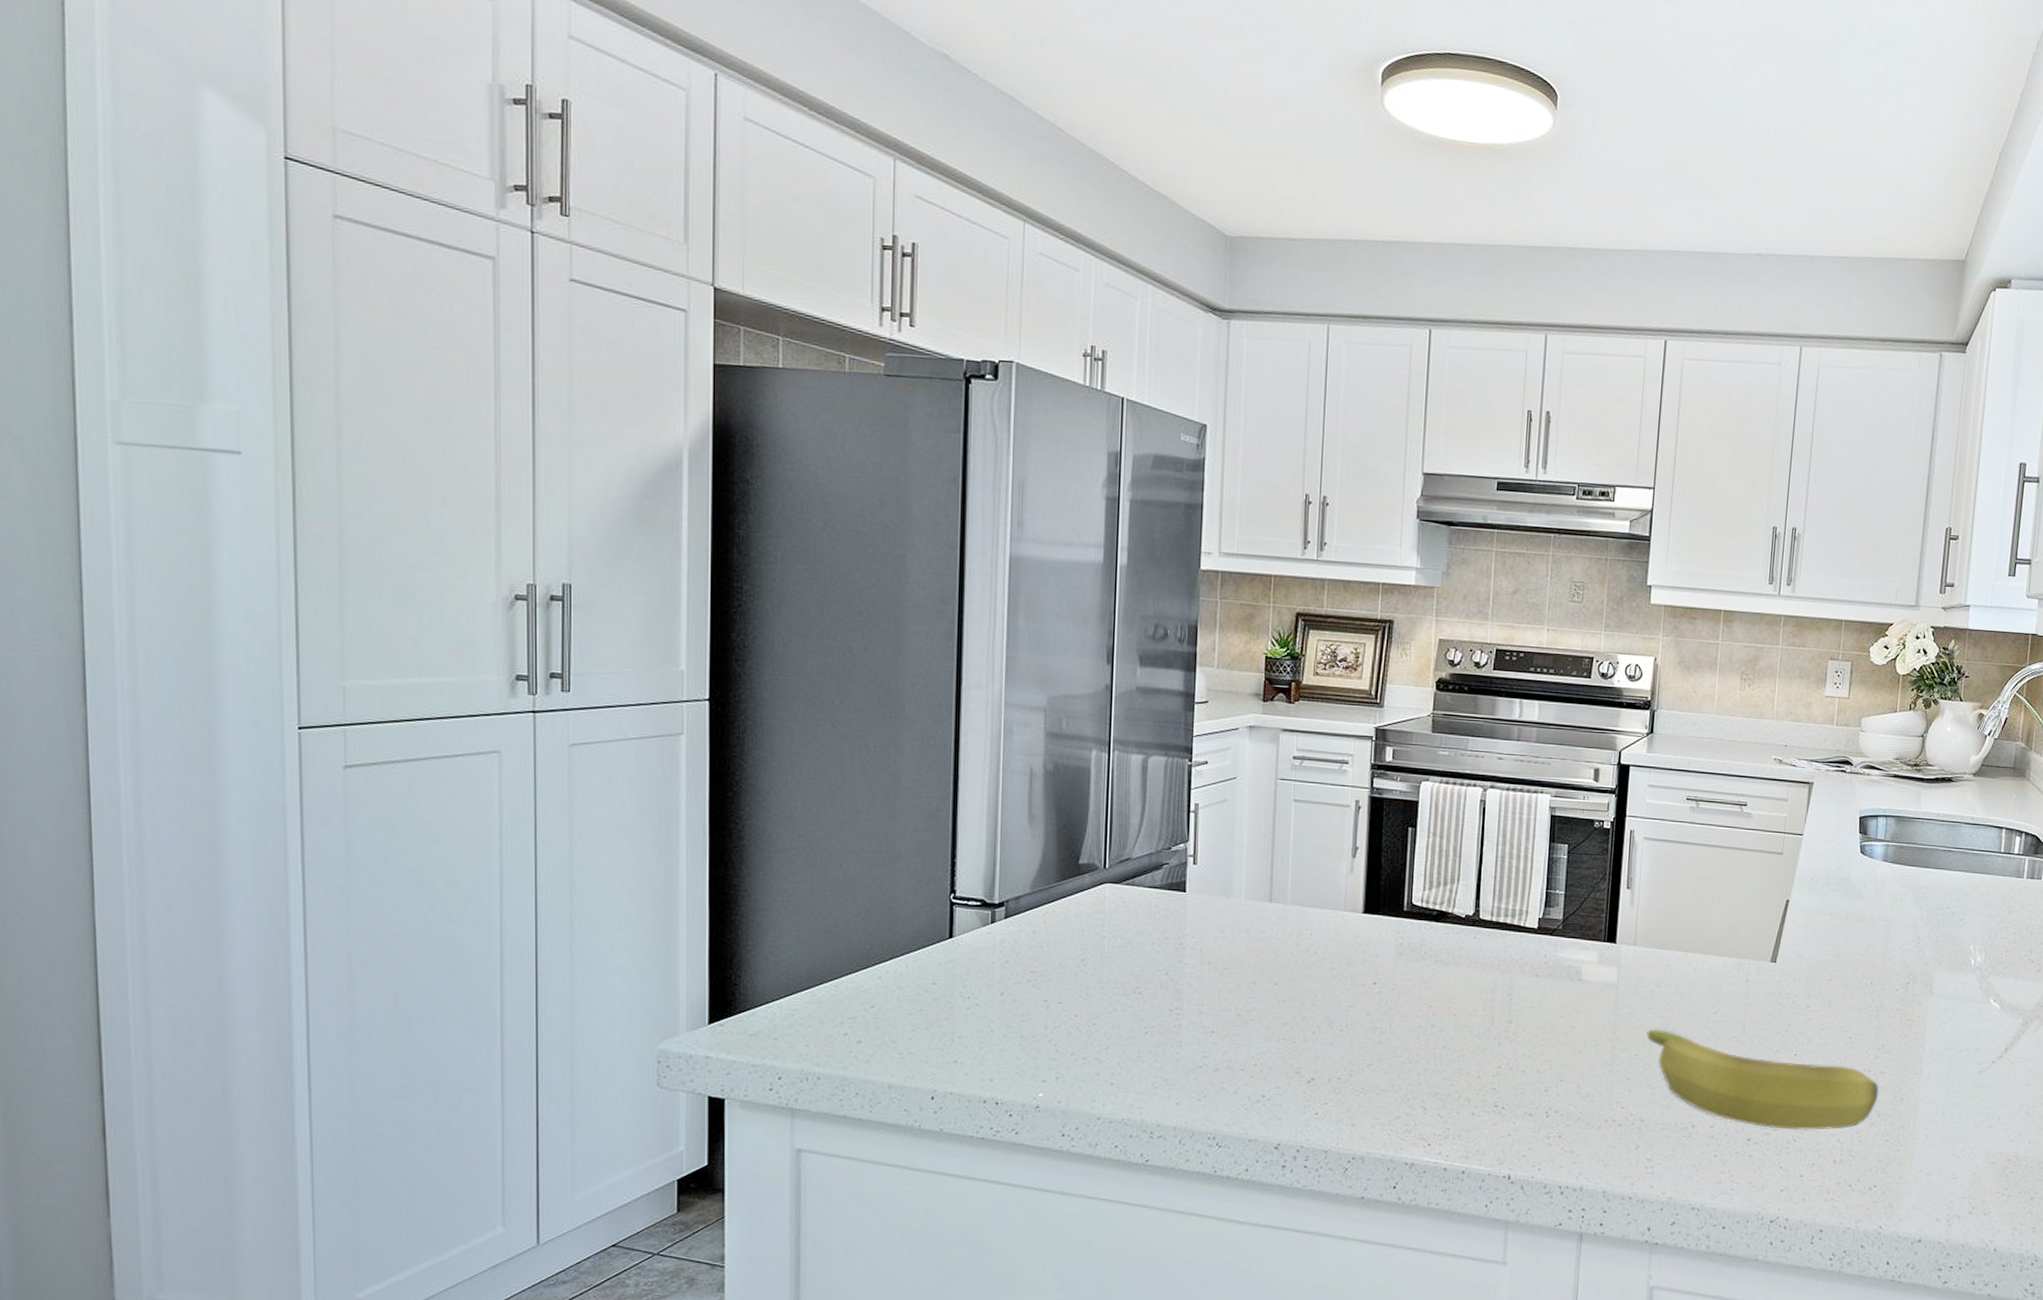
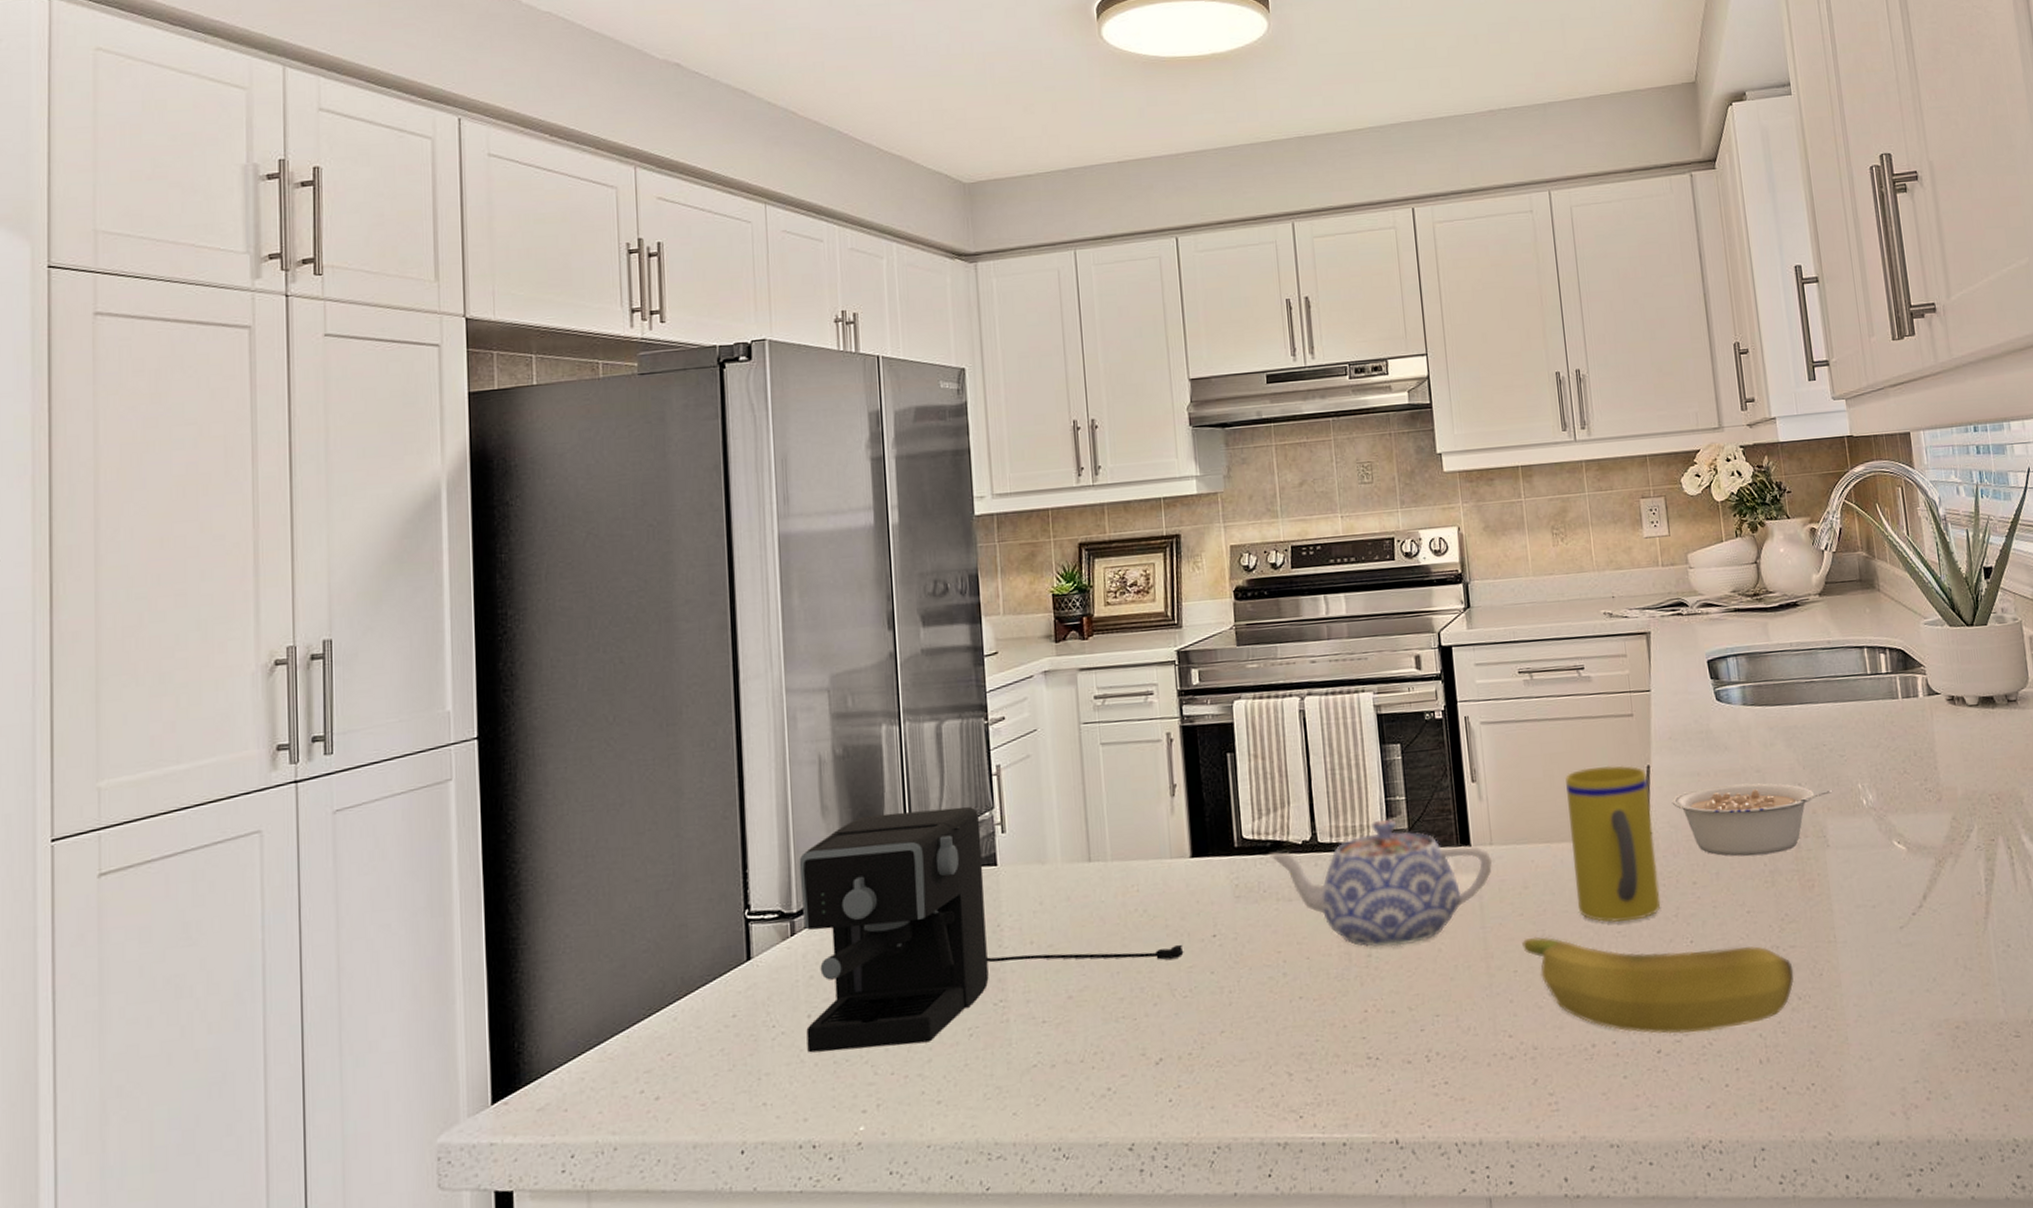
coffee maker: none [998,829,1346,1033] -> present [799,806,1184,1053]
teapot: none [1432,909,1633,1018] -> present [1267,819,1493,947]
mug: none [1702,893,1785,1029] -> present [1565,765,1661,922]
legume: none [1802,926,1947,993] -> present [1672,783,1833,857]

